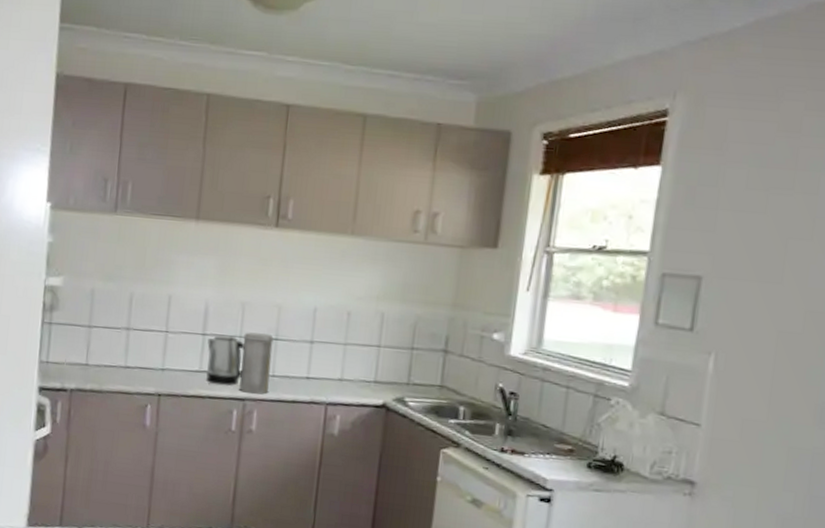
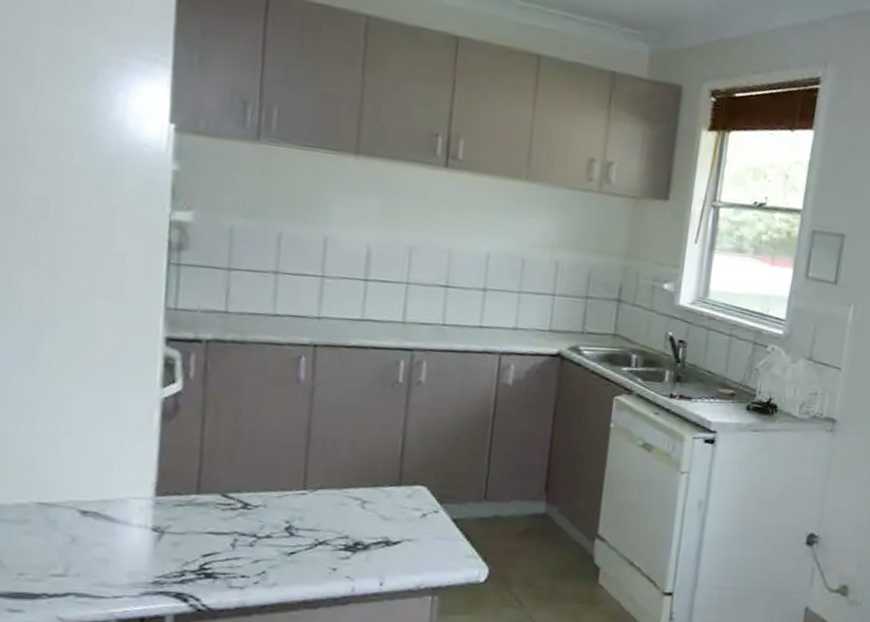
kettle: present [205,334,244,387] -> none [368,280,412,336]
canister: present [239,332,274,395] -> none [406,278,444,345]

